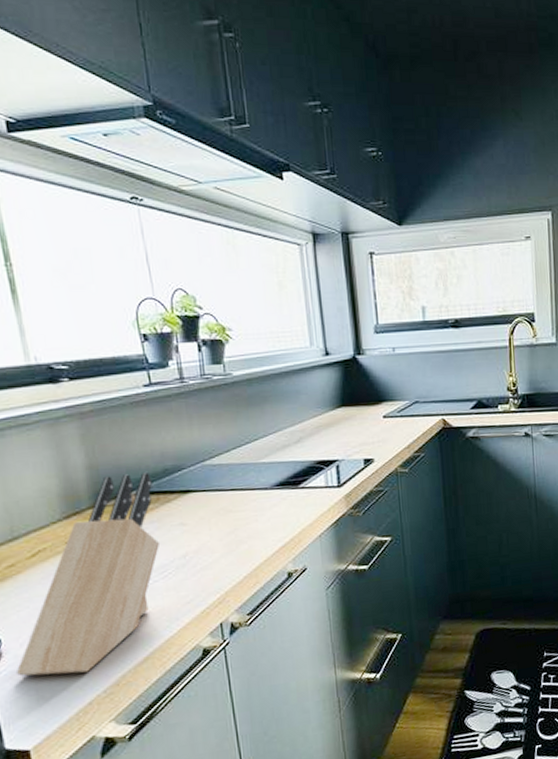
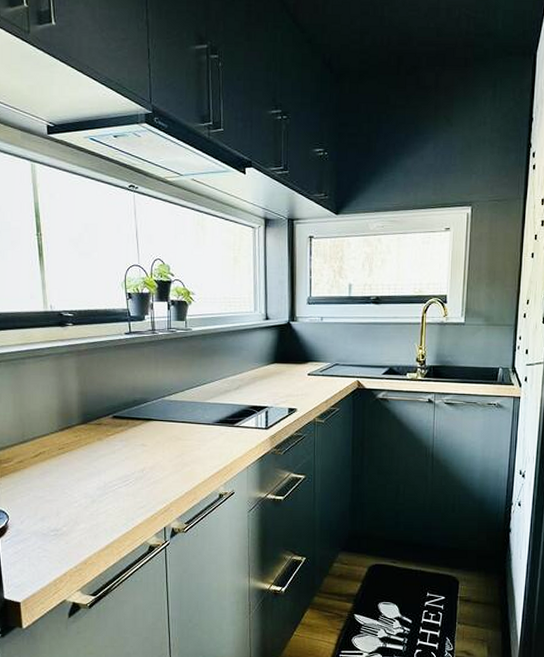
knife block: present [15,472,159,676] -> none [16,401,125,550]

